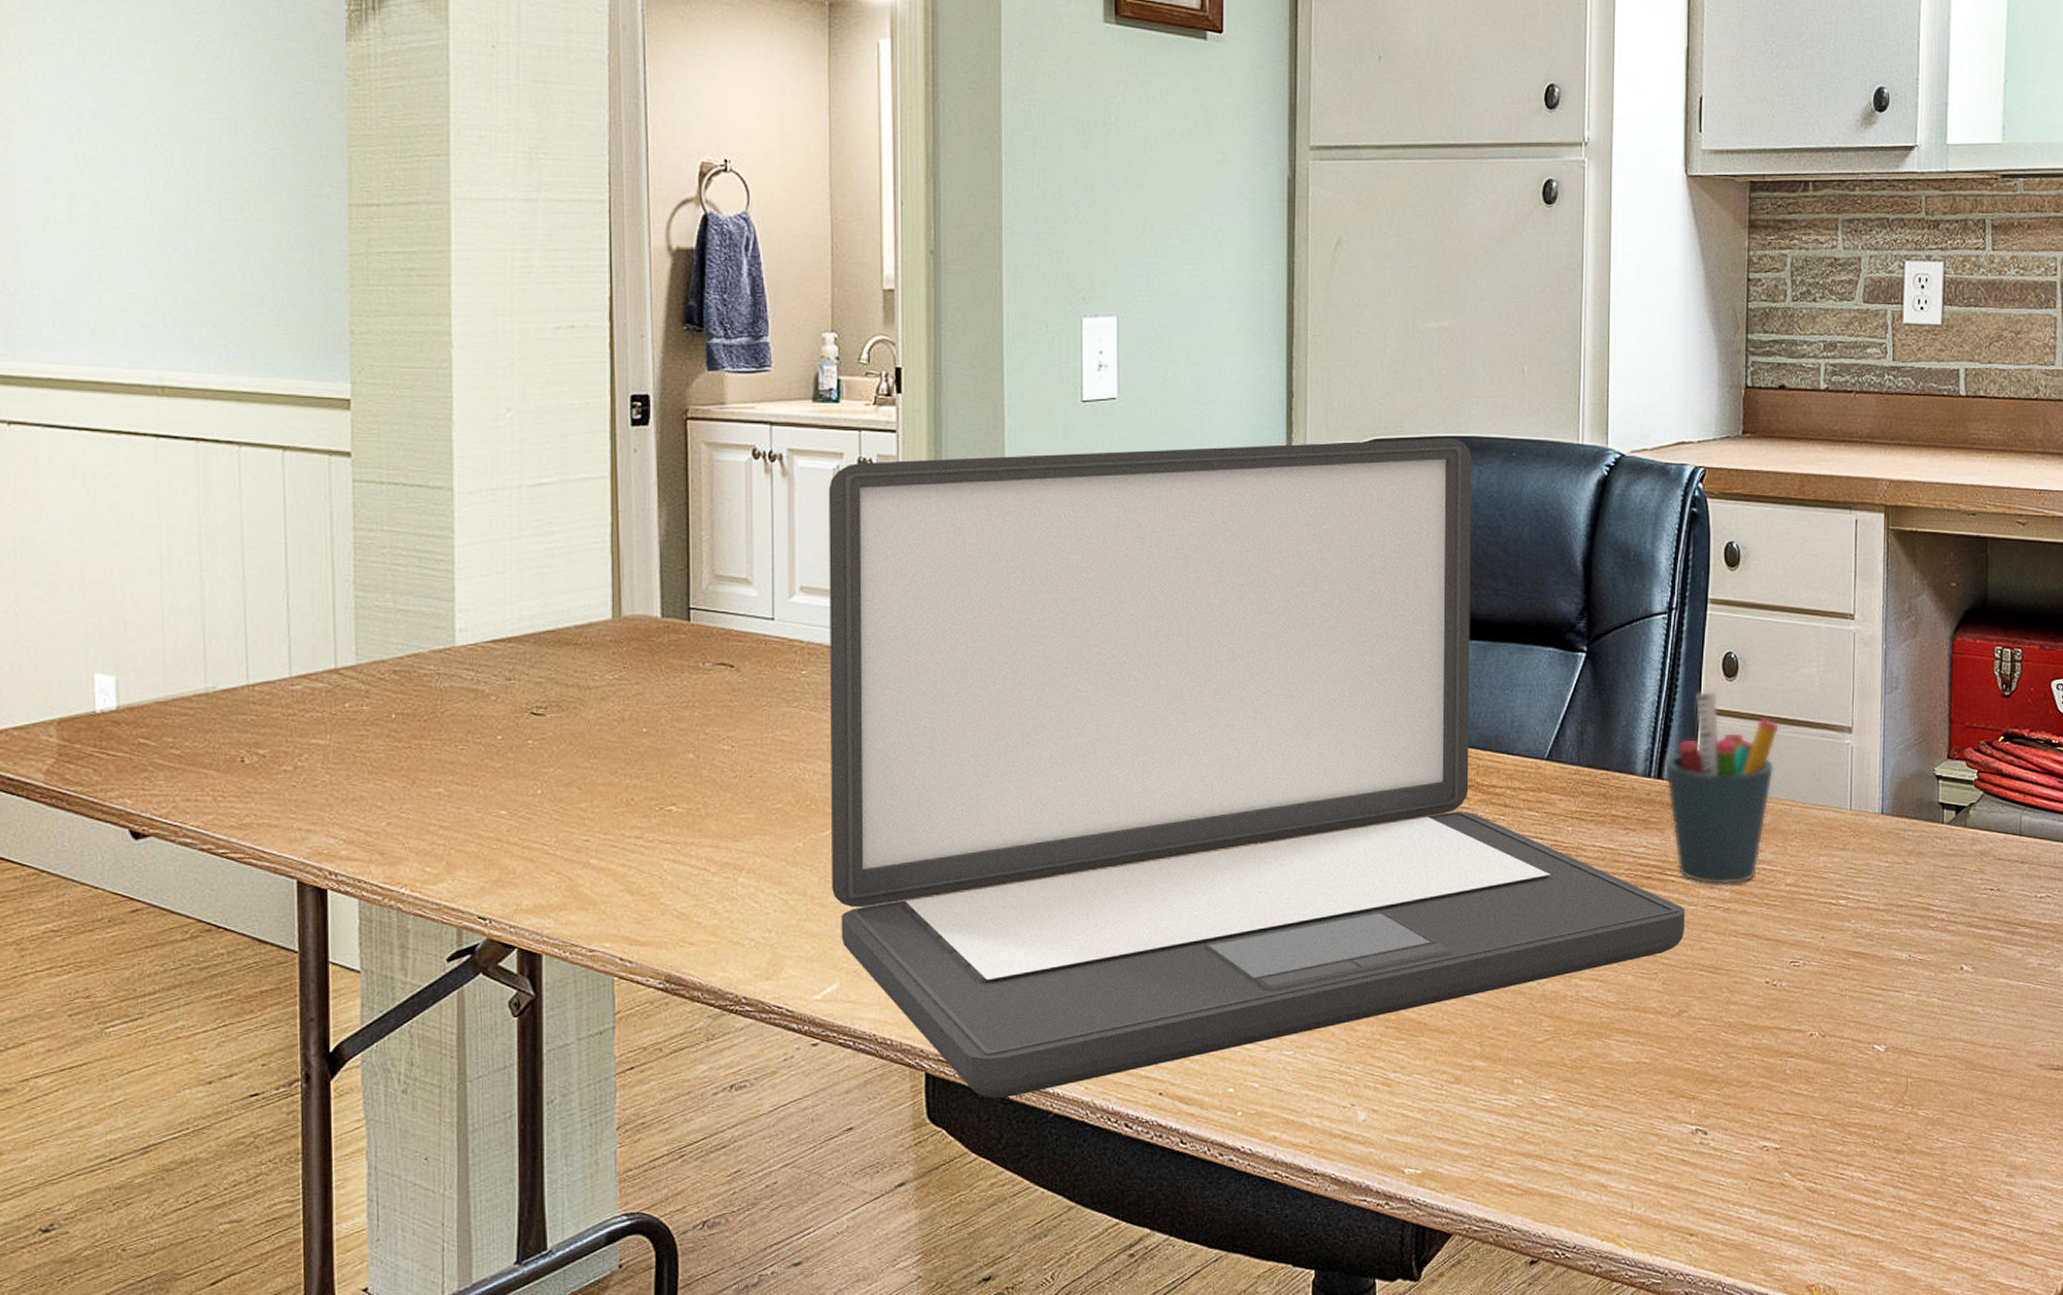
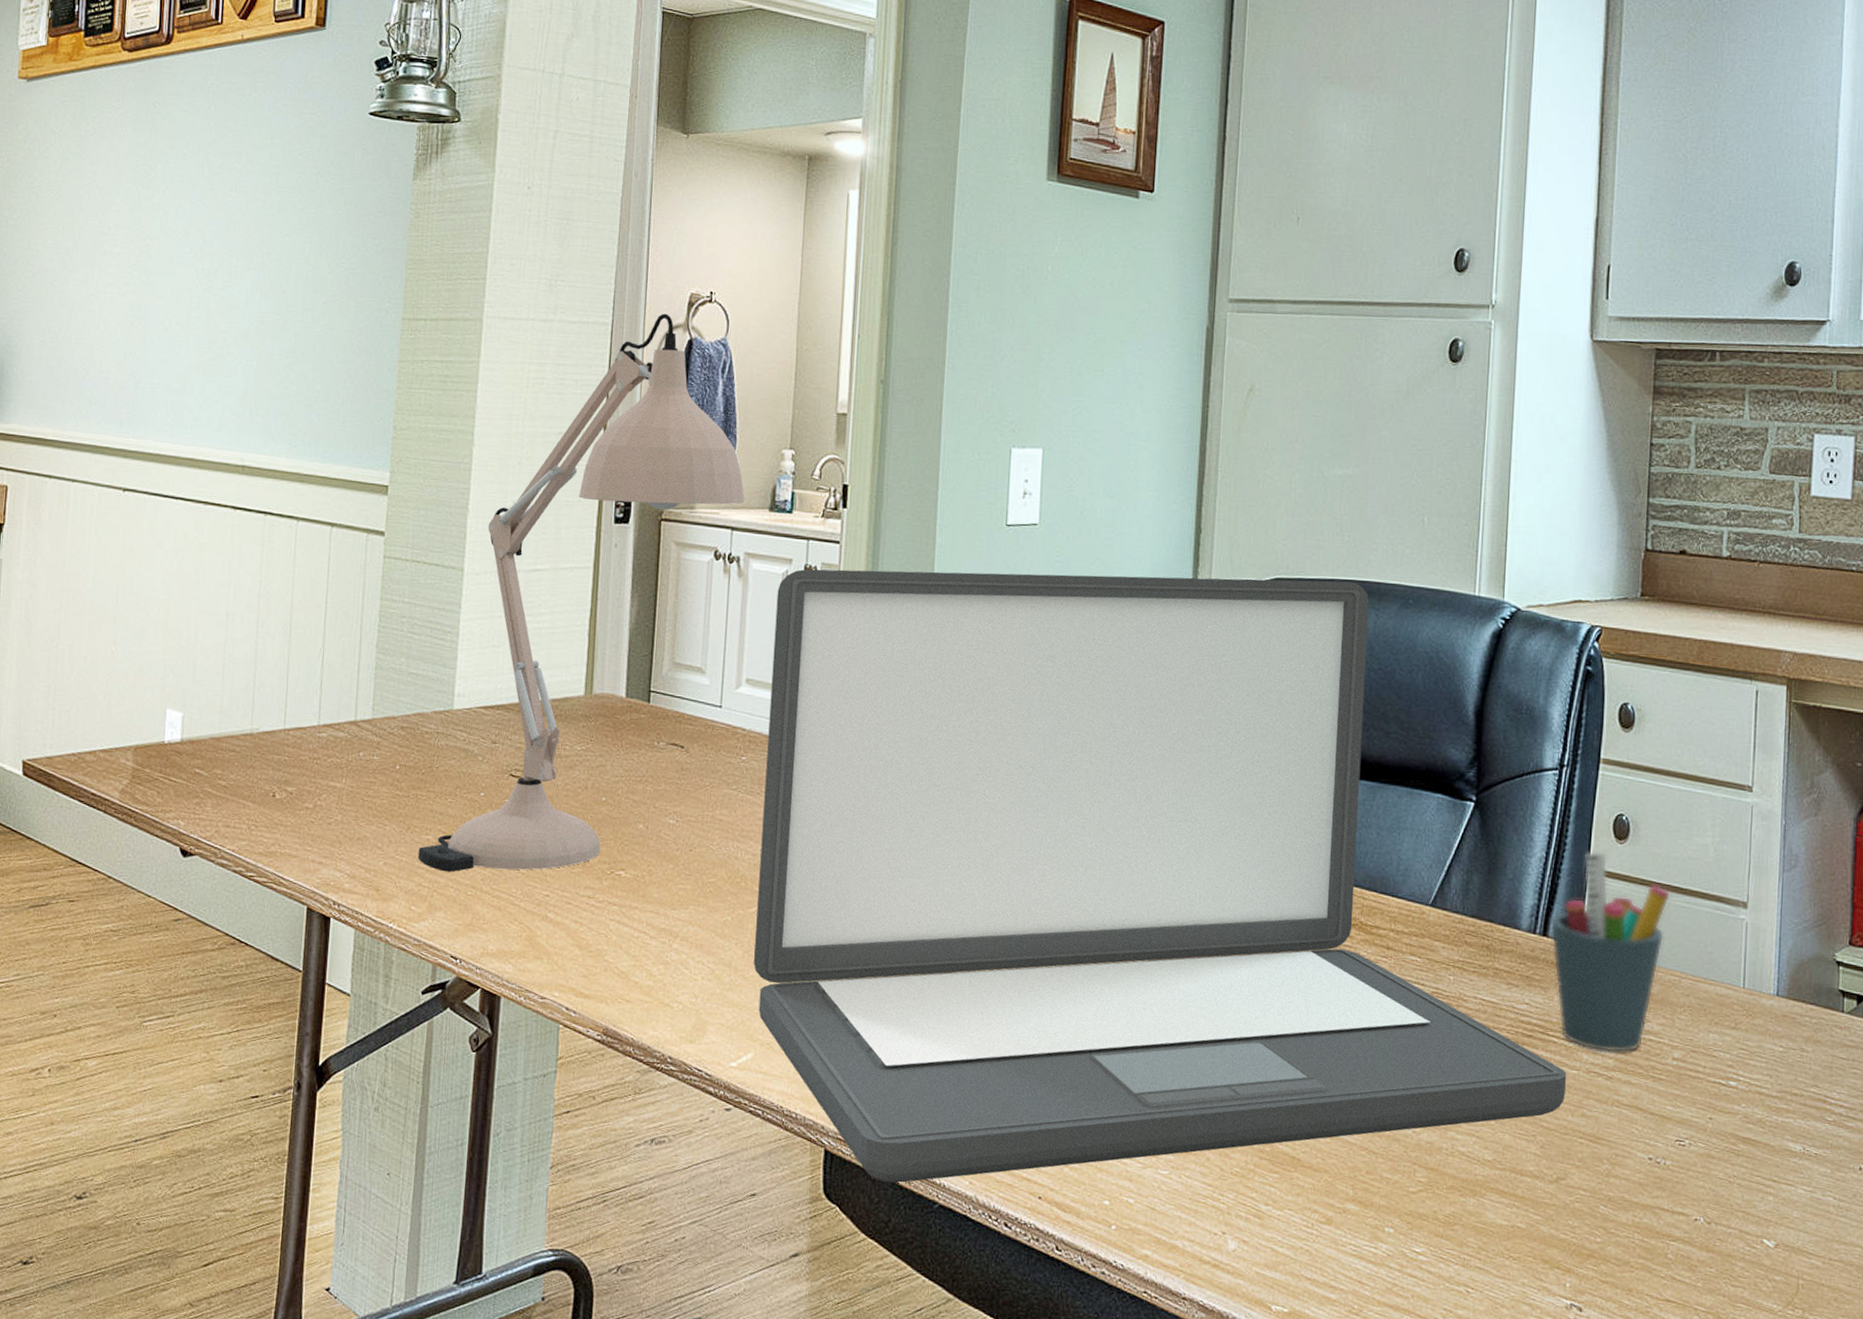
desk lamp: none [427,186,783,826] -> present [418,313,745,872]

